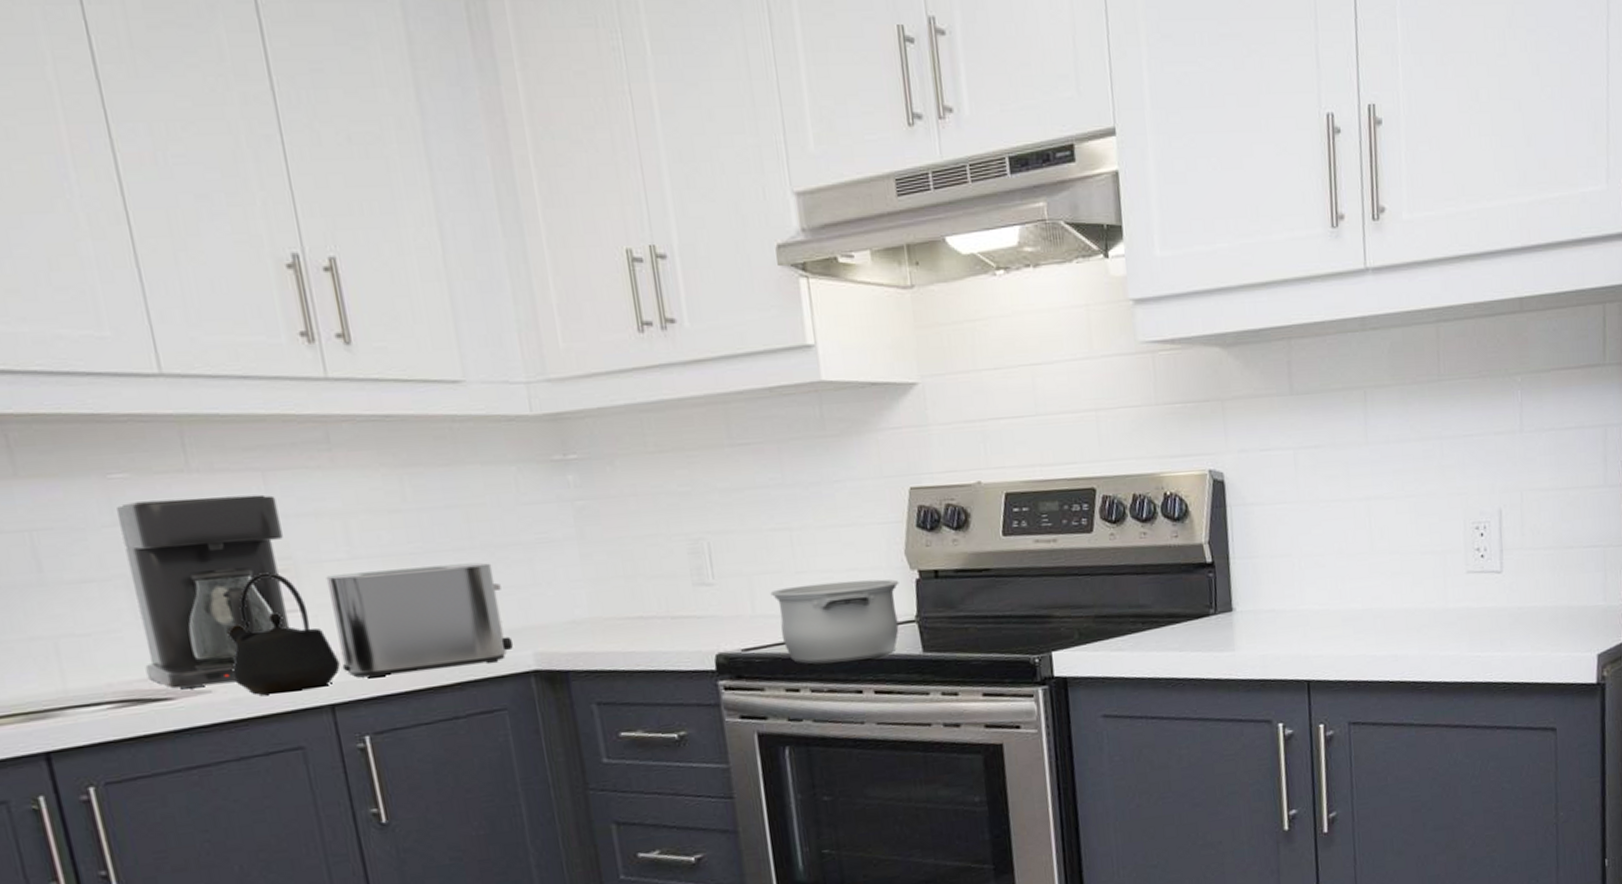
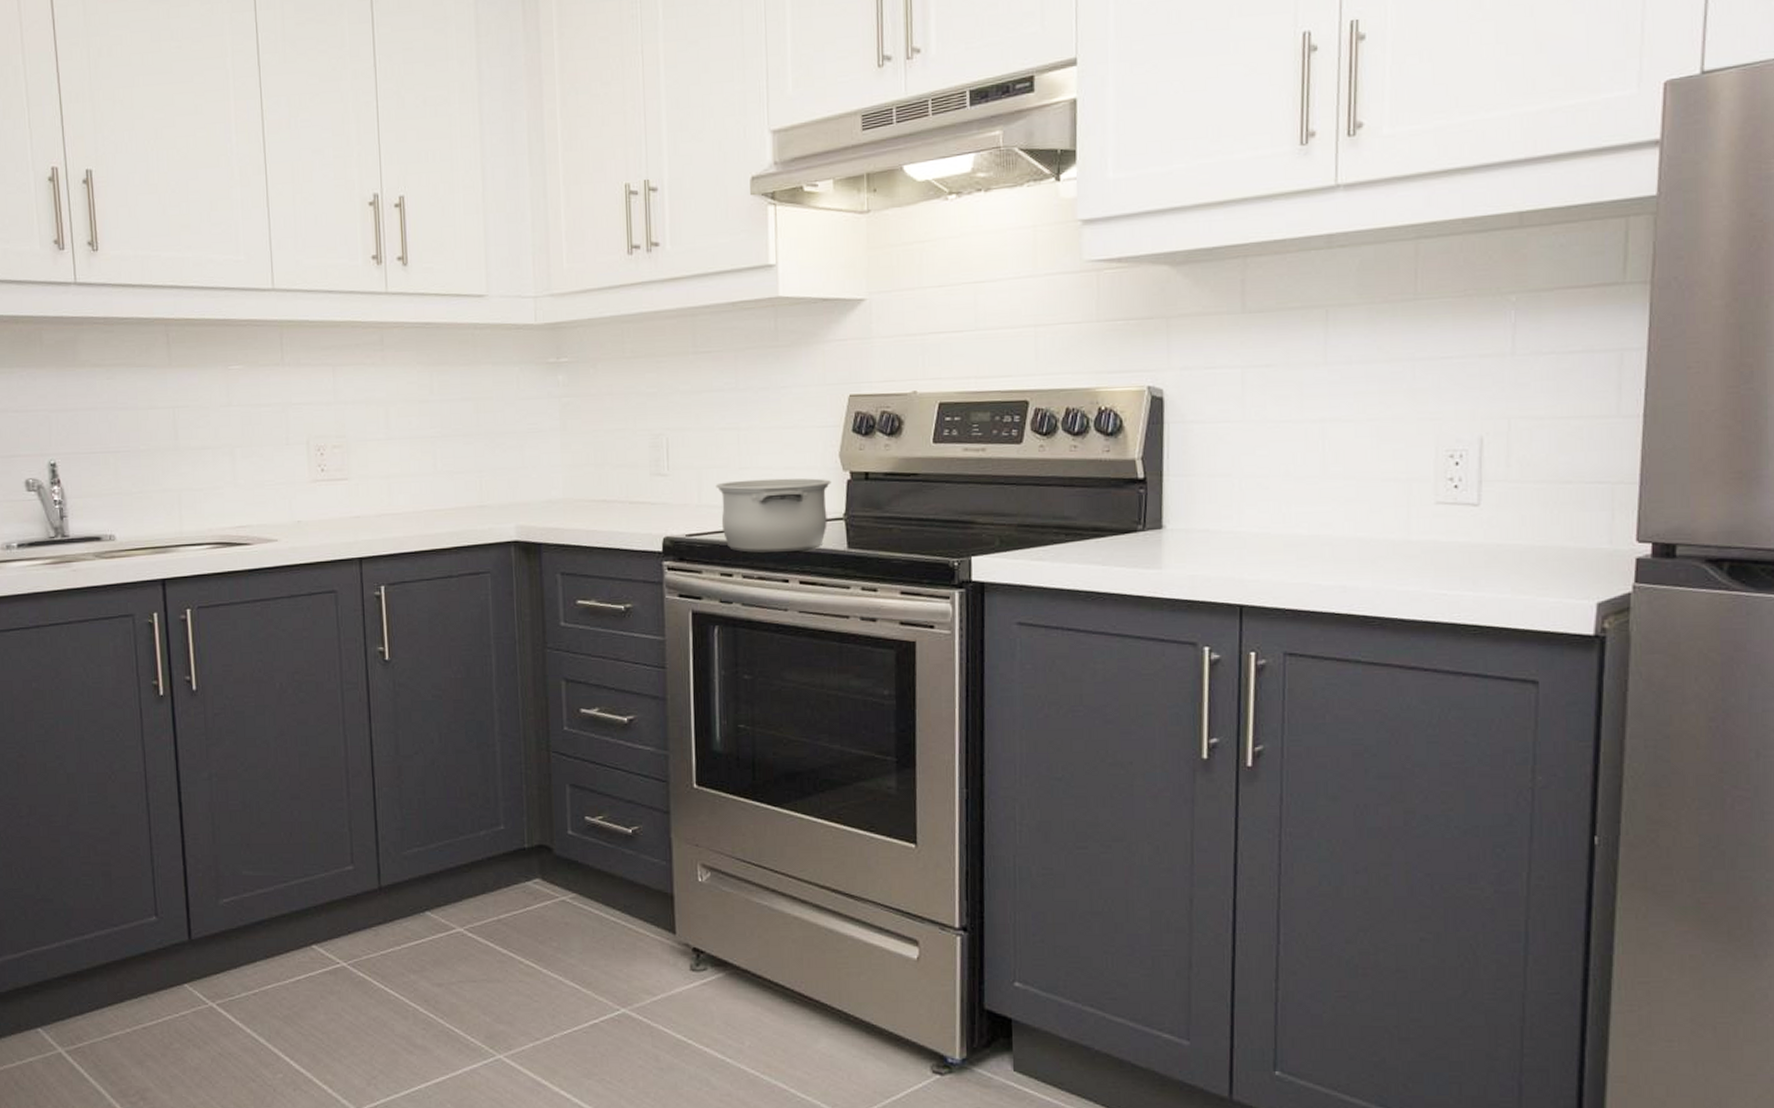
coffee maker: present [117,494,290,689] -> none [232,385,341,537]
kettle: present [227,572,340,695] -> none [293,447,370,547]
toaster: present [326,562,513,678] -> none [368,446,500,538]

